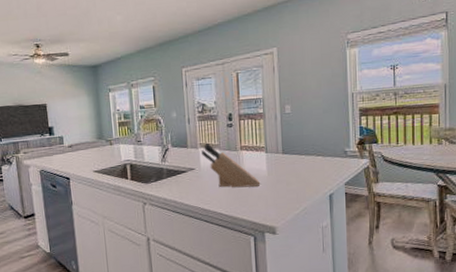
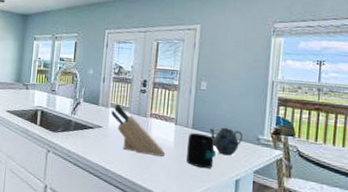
mug: none [279,157,308,191] -> present [186,133,216,169]
teapot: none [299,146,330,174] -> present [210,127,243,156]

